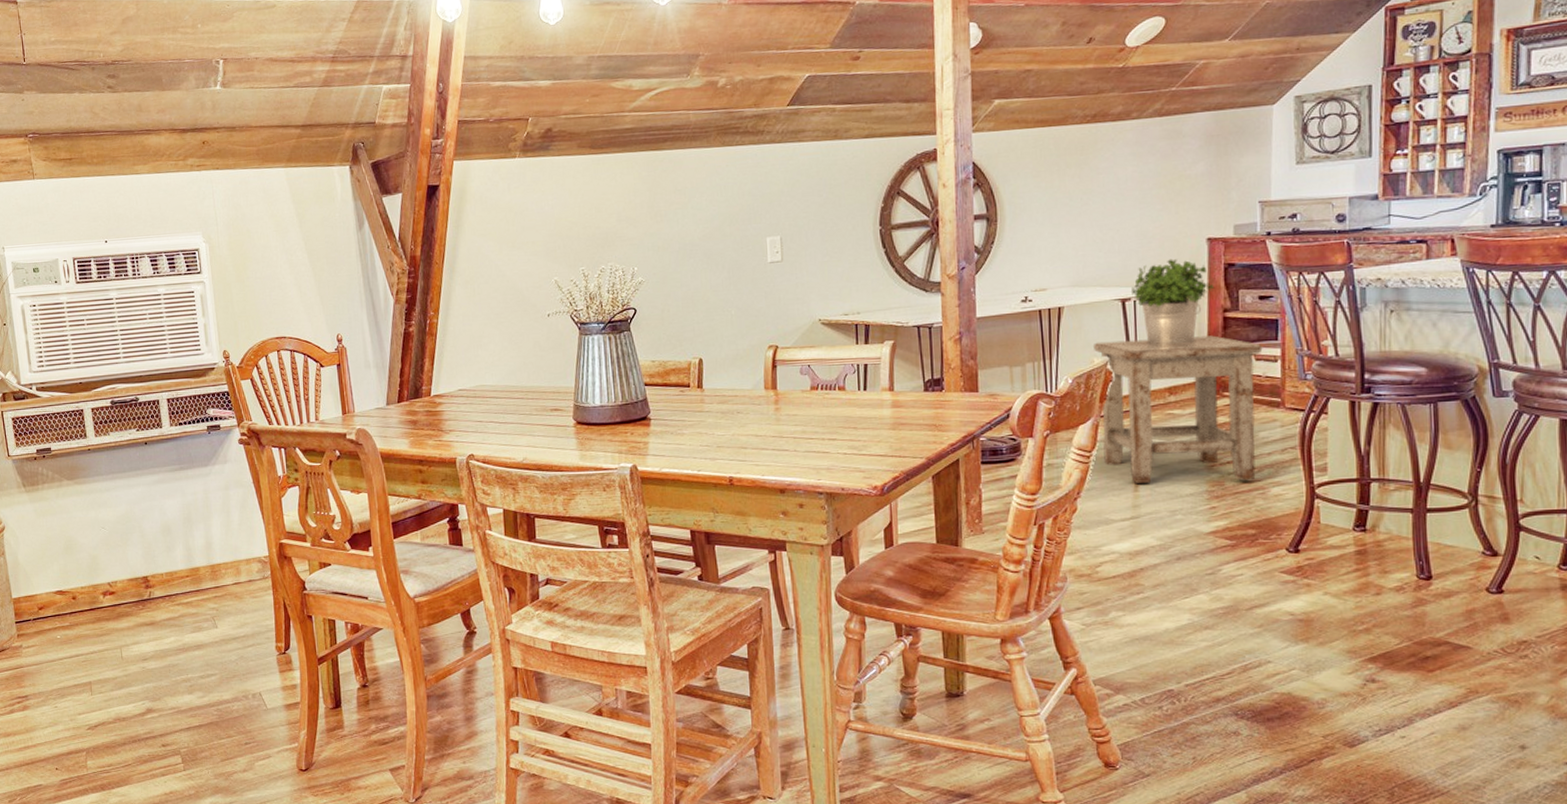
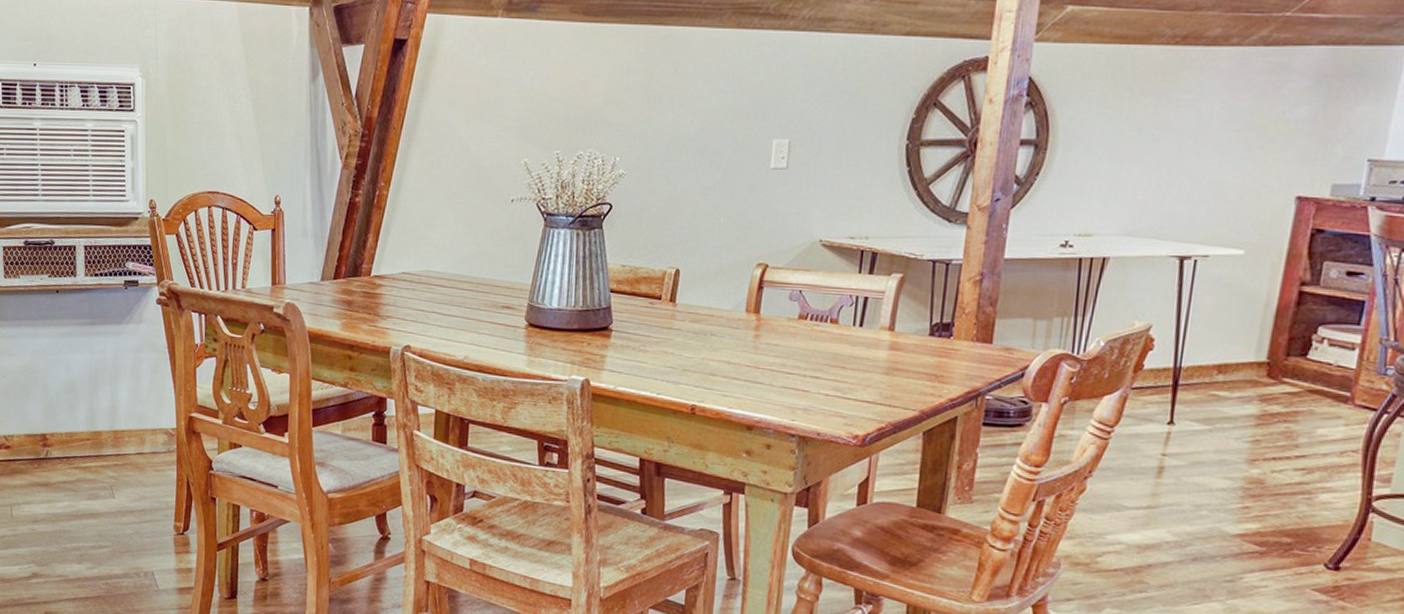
stool: present [1094,335,1263,483] -> none [1127,303,1340,483]
potted plant: present [1131,258,1214,345] -> none [1193,216,1295,317]

